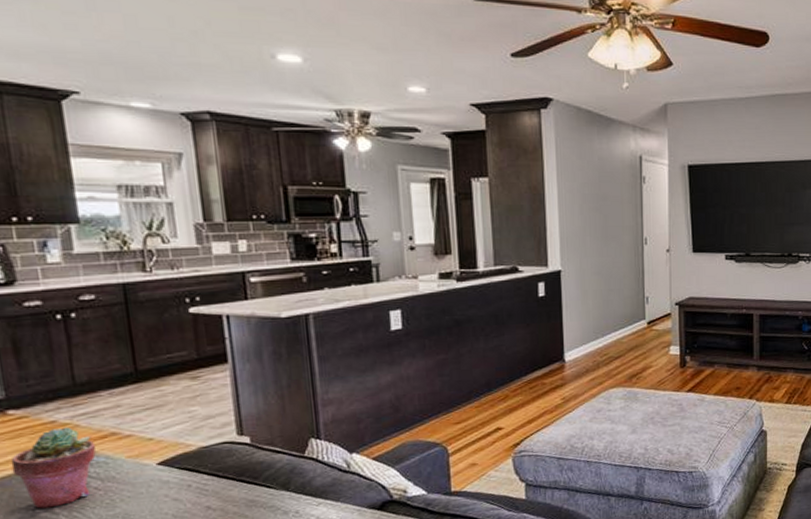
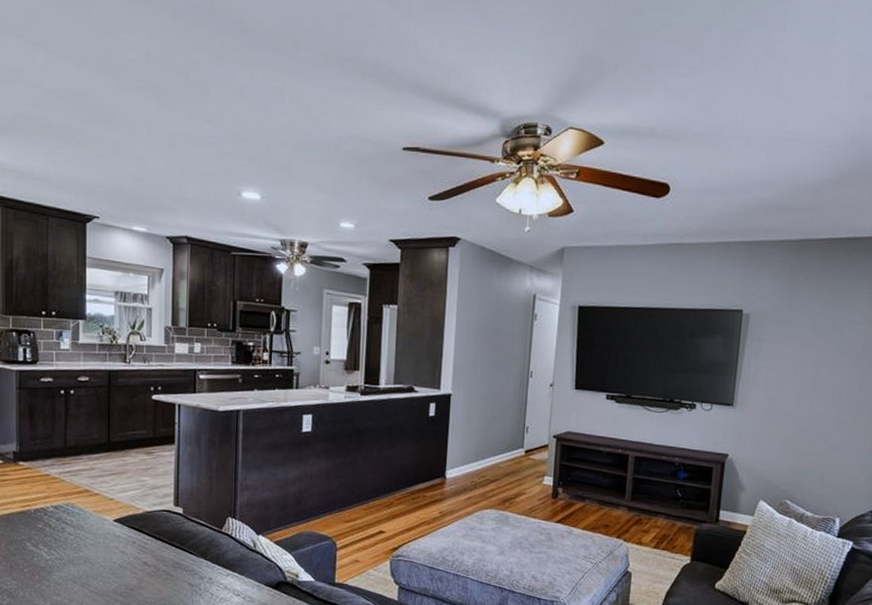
potted succulent: present [10,427,97,509] -> none [16,480,74,544]

